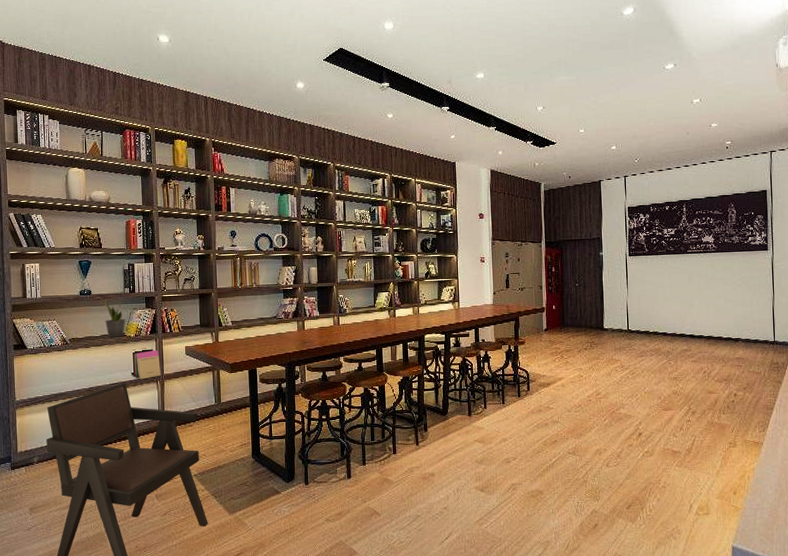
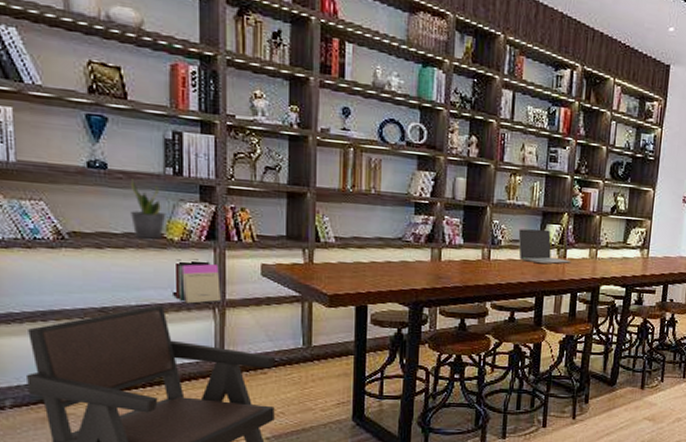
laptop: none [358,297,400,324] -> present [518,228,572,265]

